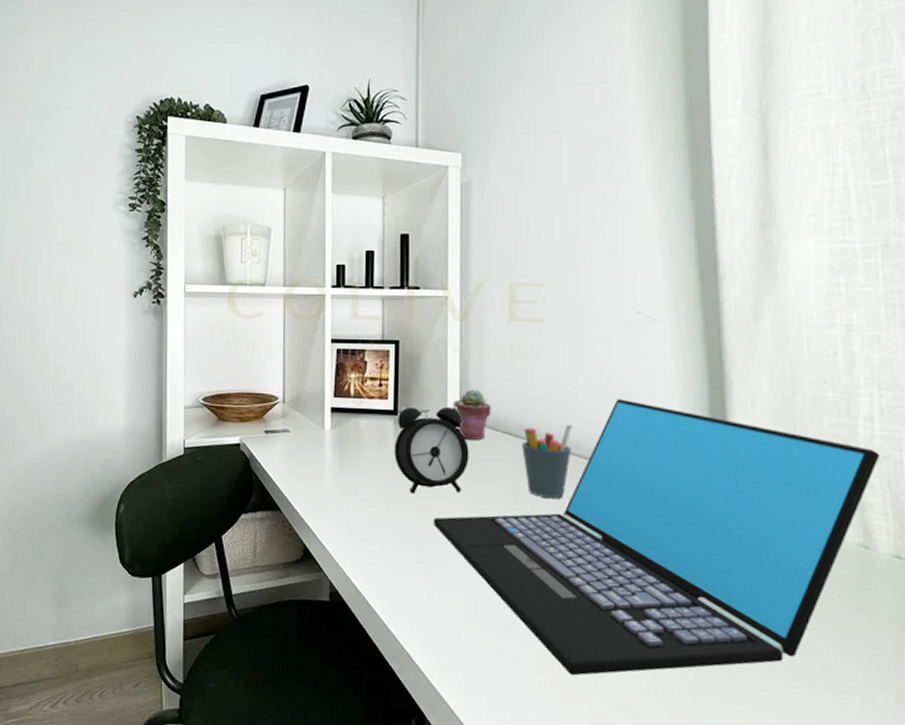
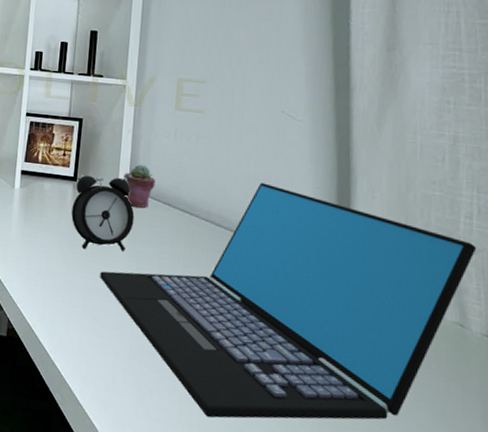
pen holder: present [522,424,573,498] -> none [178,200,222,263]

